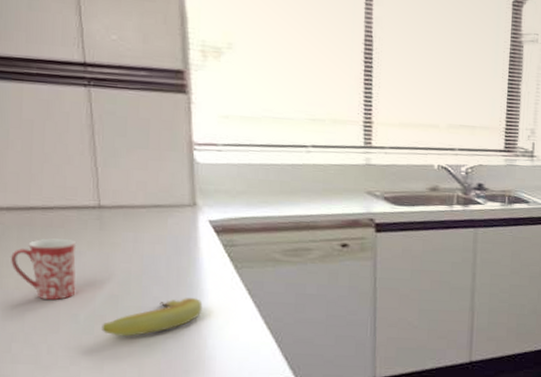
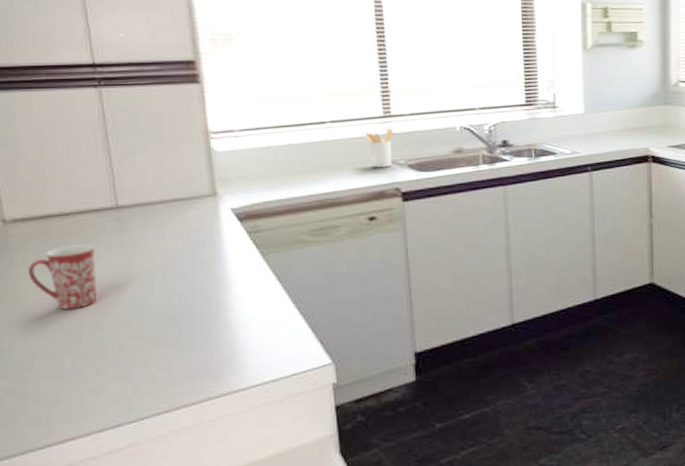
banana: present [102,298,203,337] -> none [127,290,231,340]
utensil holder: none [343,159,372,198] -> present [364,128,393,168]

